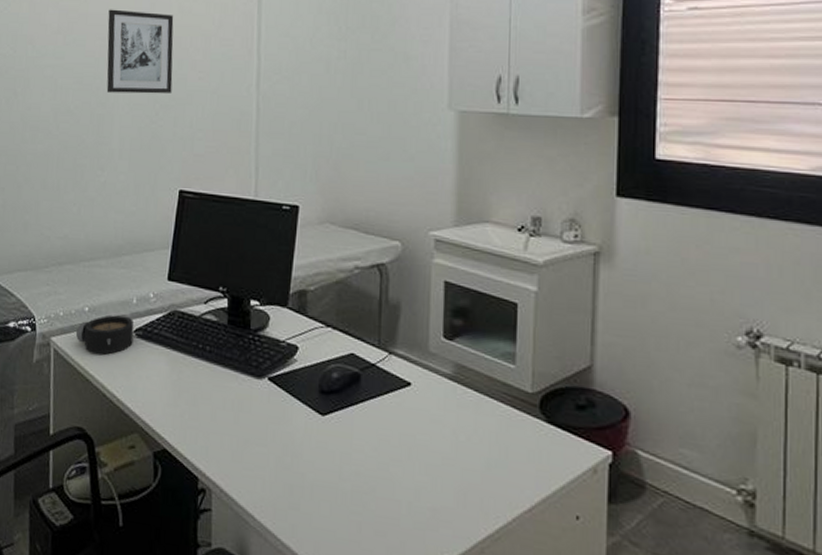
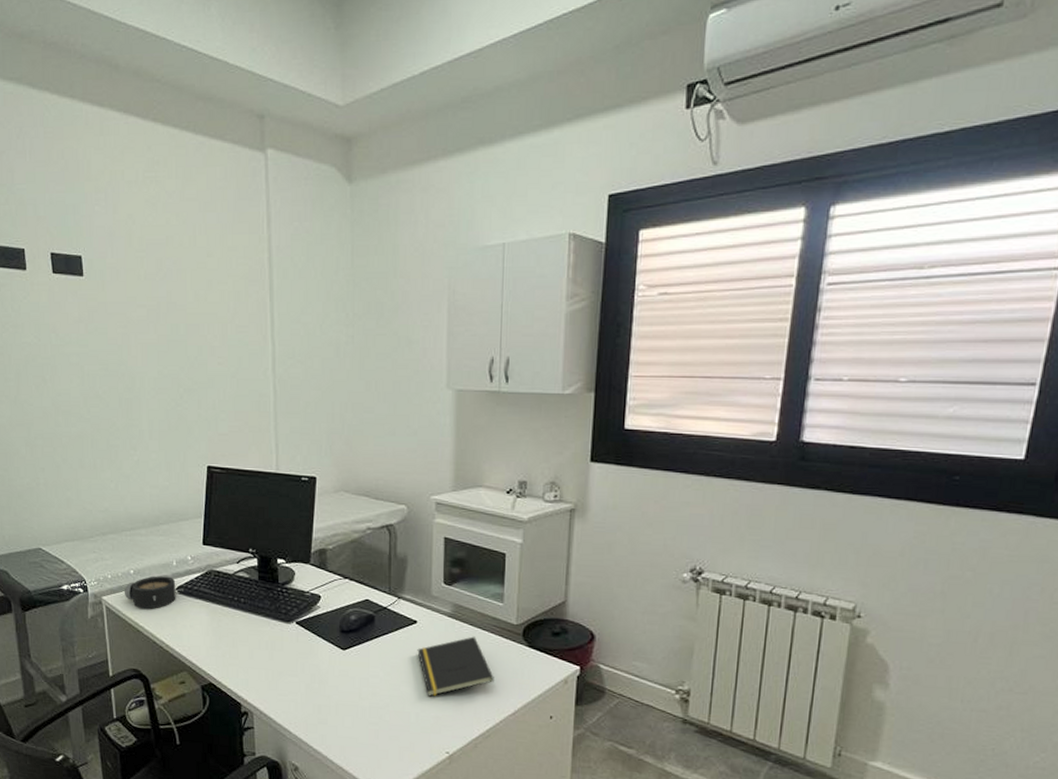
wall art: present [106,9,174,94] -> none [127,298,194,379]
notepad: none [410,405,505,482] -> present [417,636,494,697]

